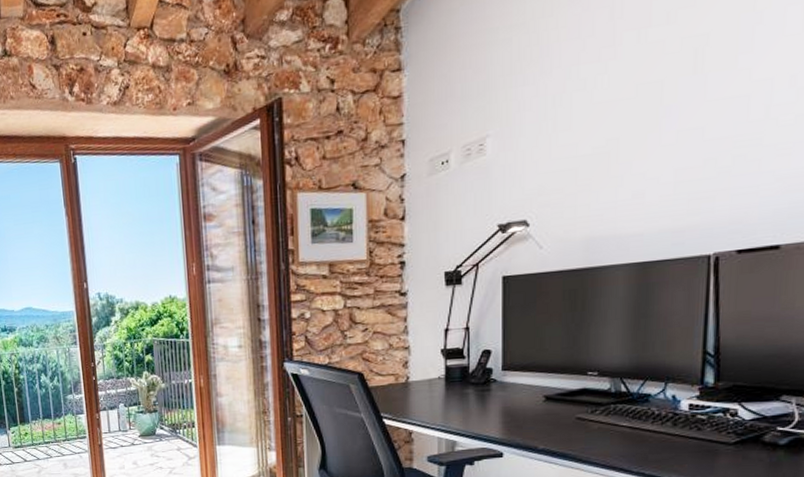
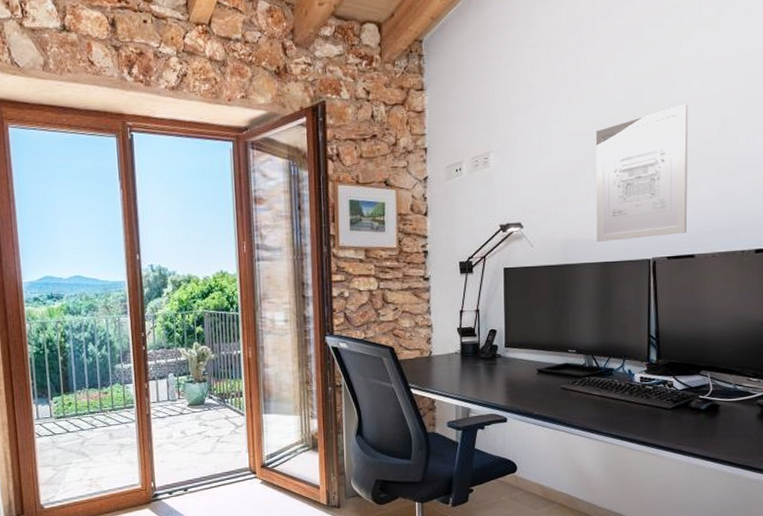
wall art: none [632,42,781,237] -> present [596,104,688,242]

